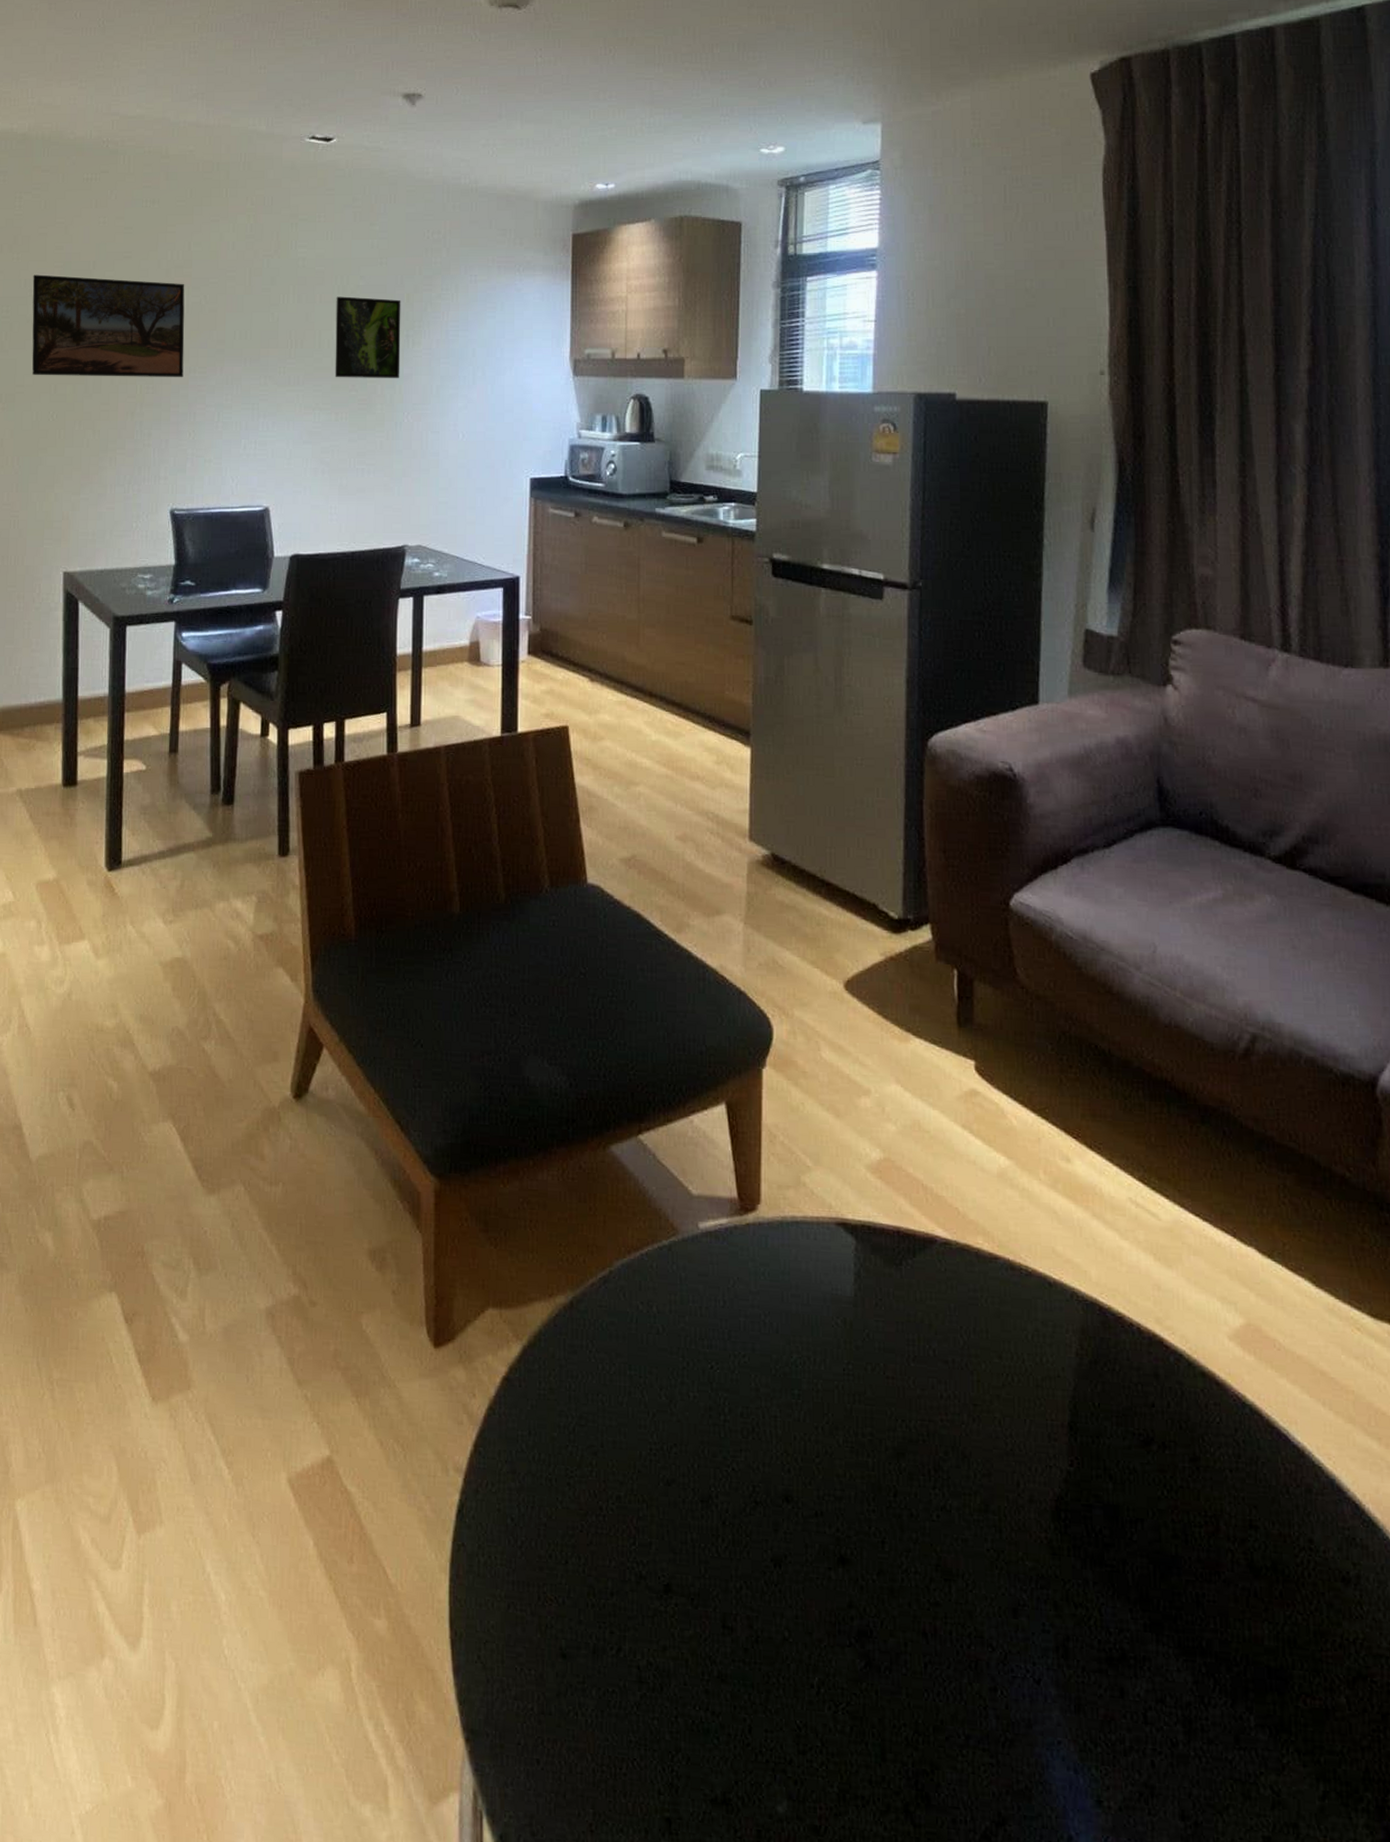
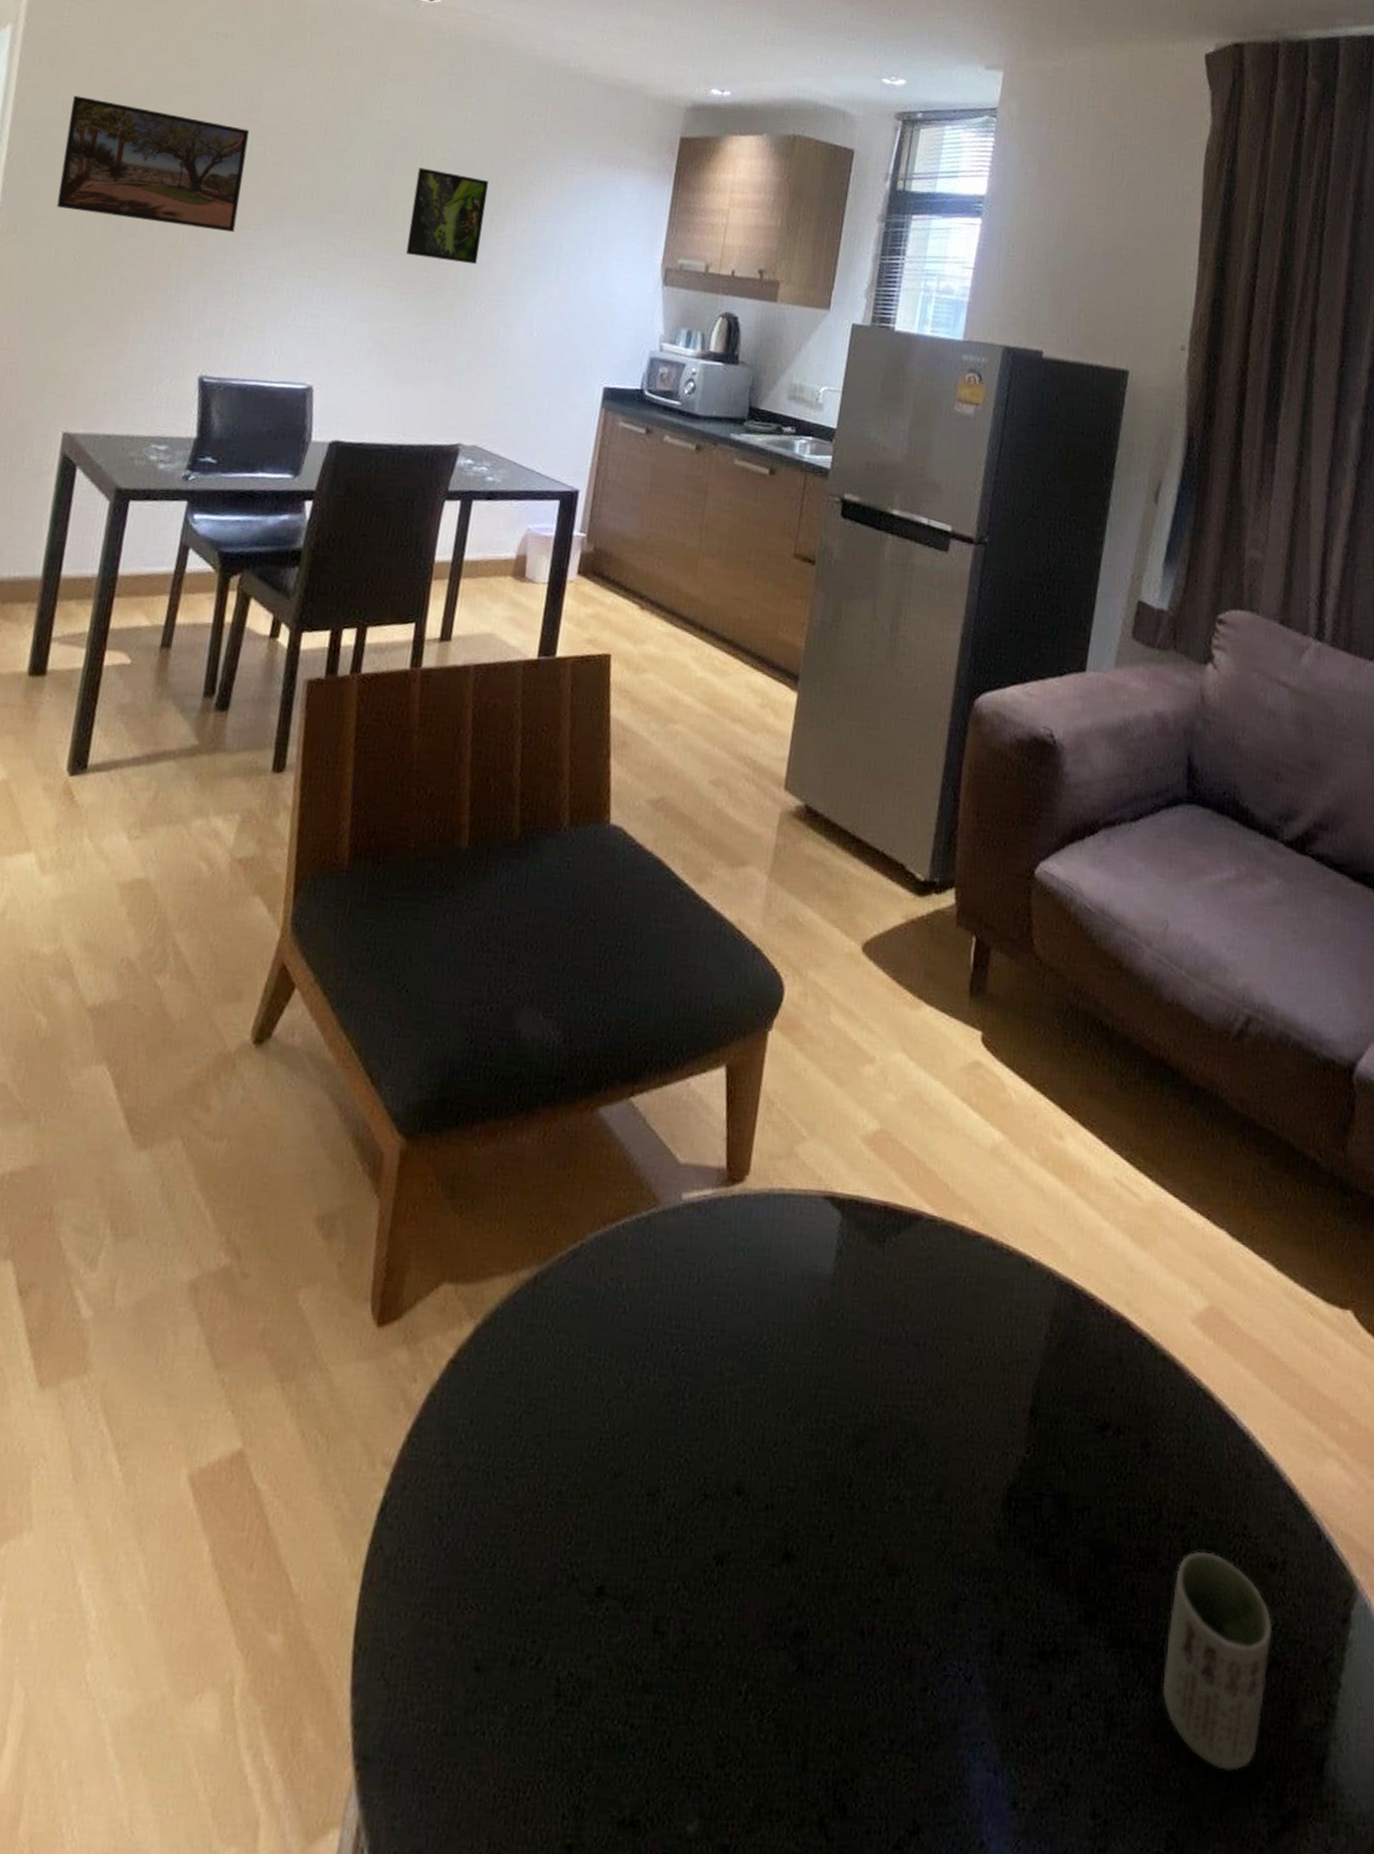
cup: none [1240,1563,1353,1781] -> present [1162,1551,1273,1771]

